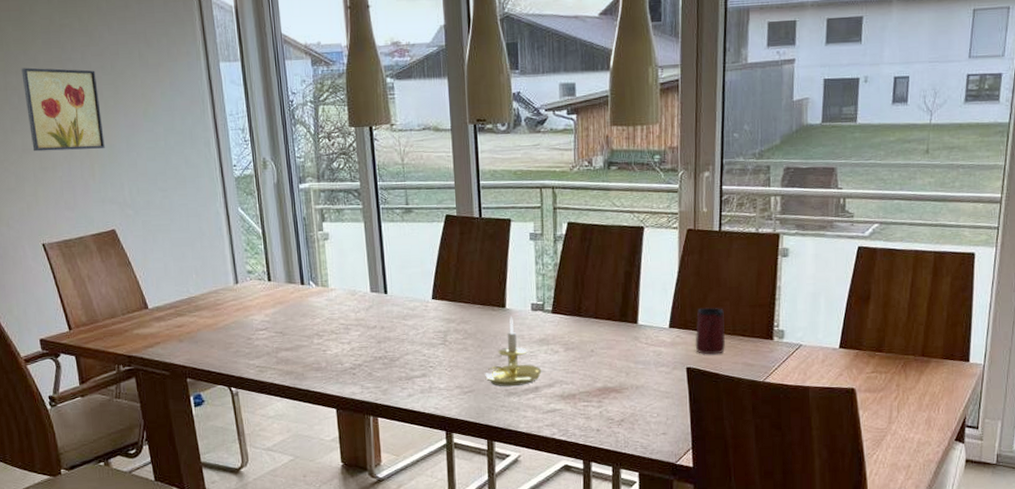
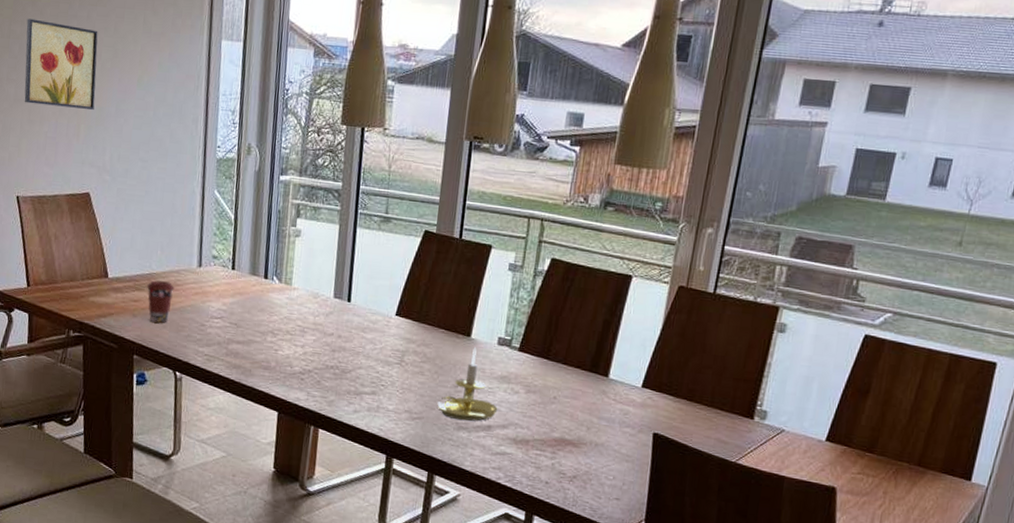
coffee cup: none [187,303,216,345] -> present [146,280,175,324]
mug: present [695,307,725,355] -> none [666,371,704,425]

